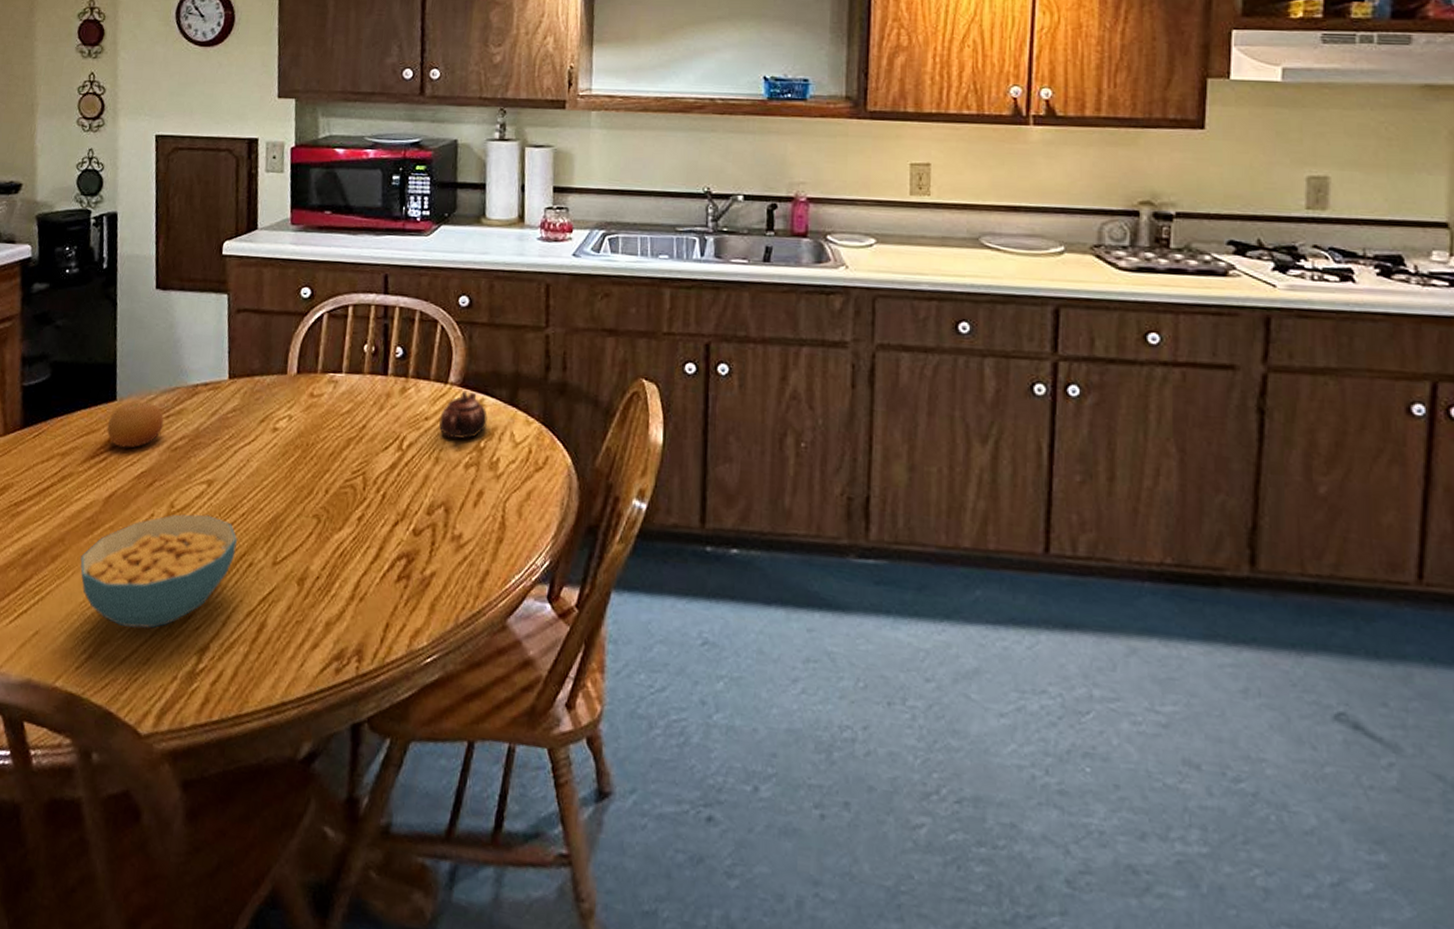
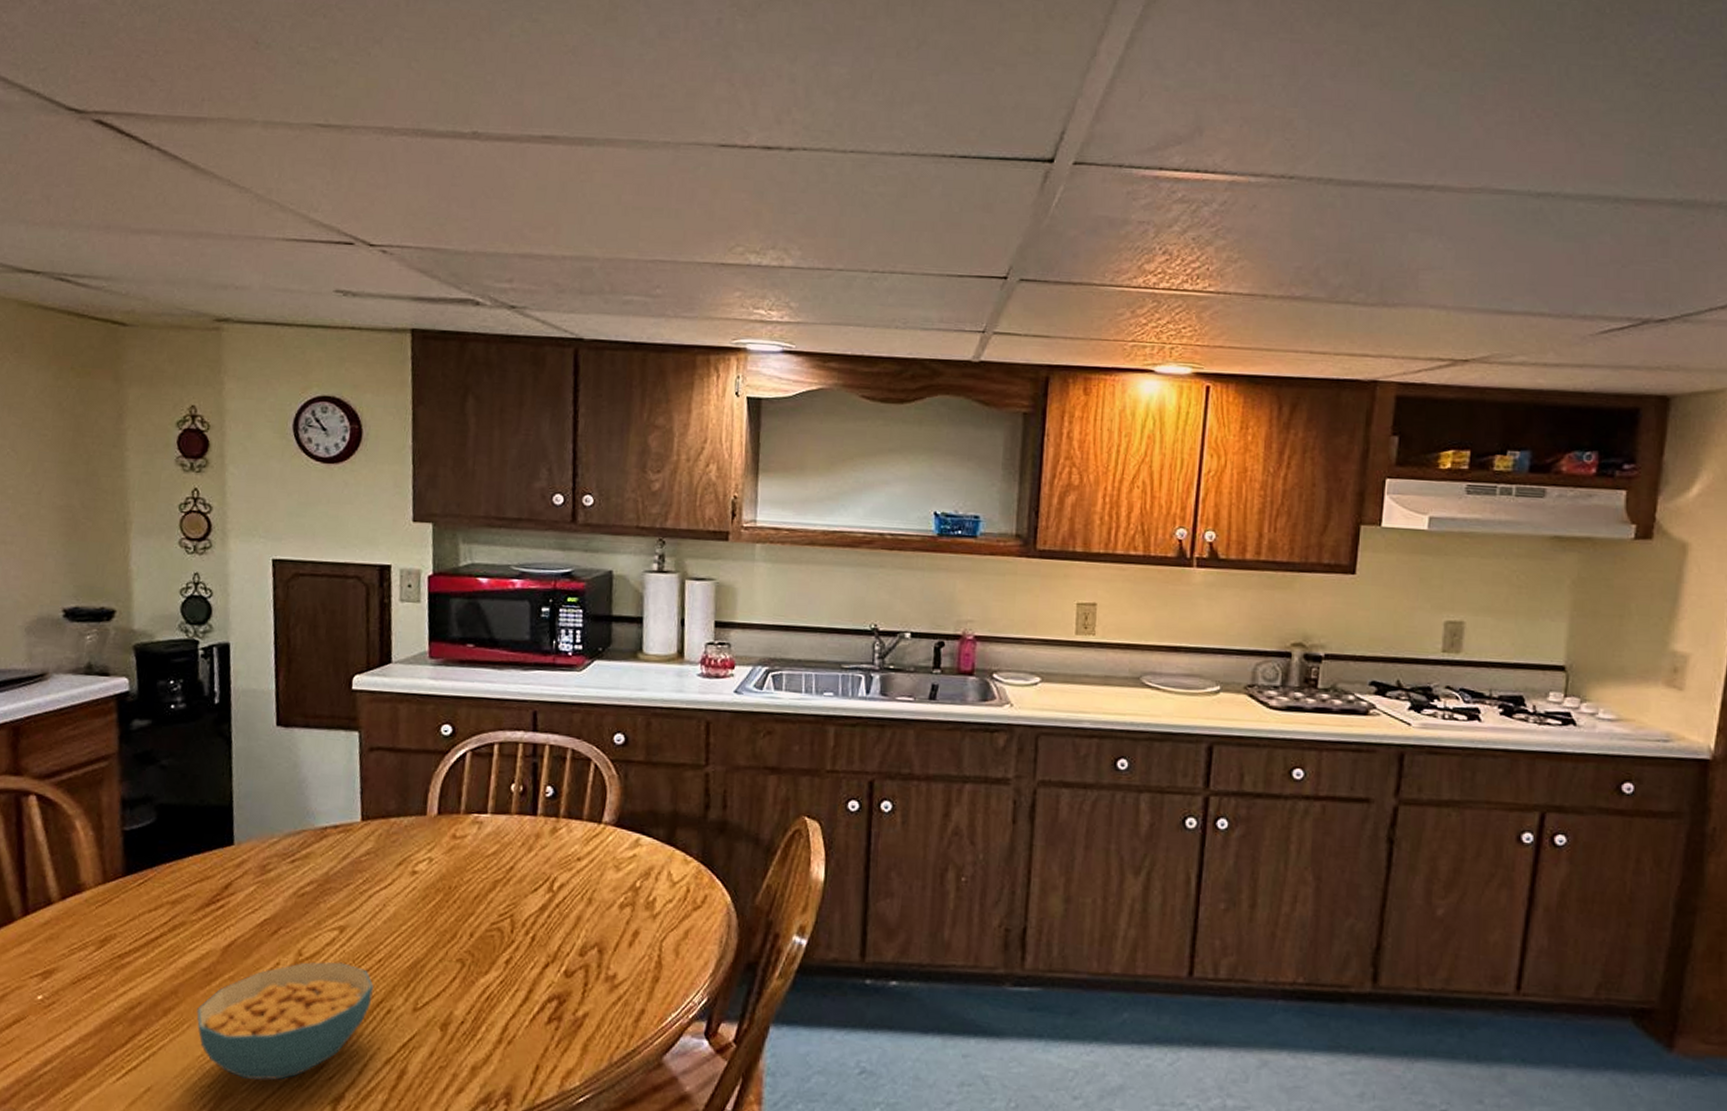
fruit: present [107,401,164,449] -> none [223,845,289,895]
teapot: present [439,391,488,440] -> none [592,830,644,880]

